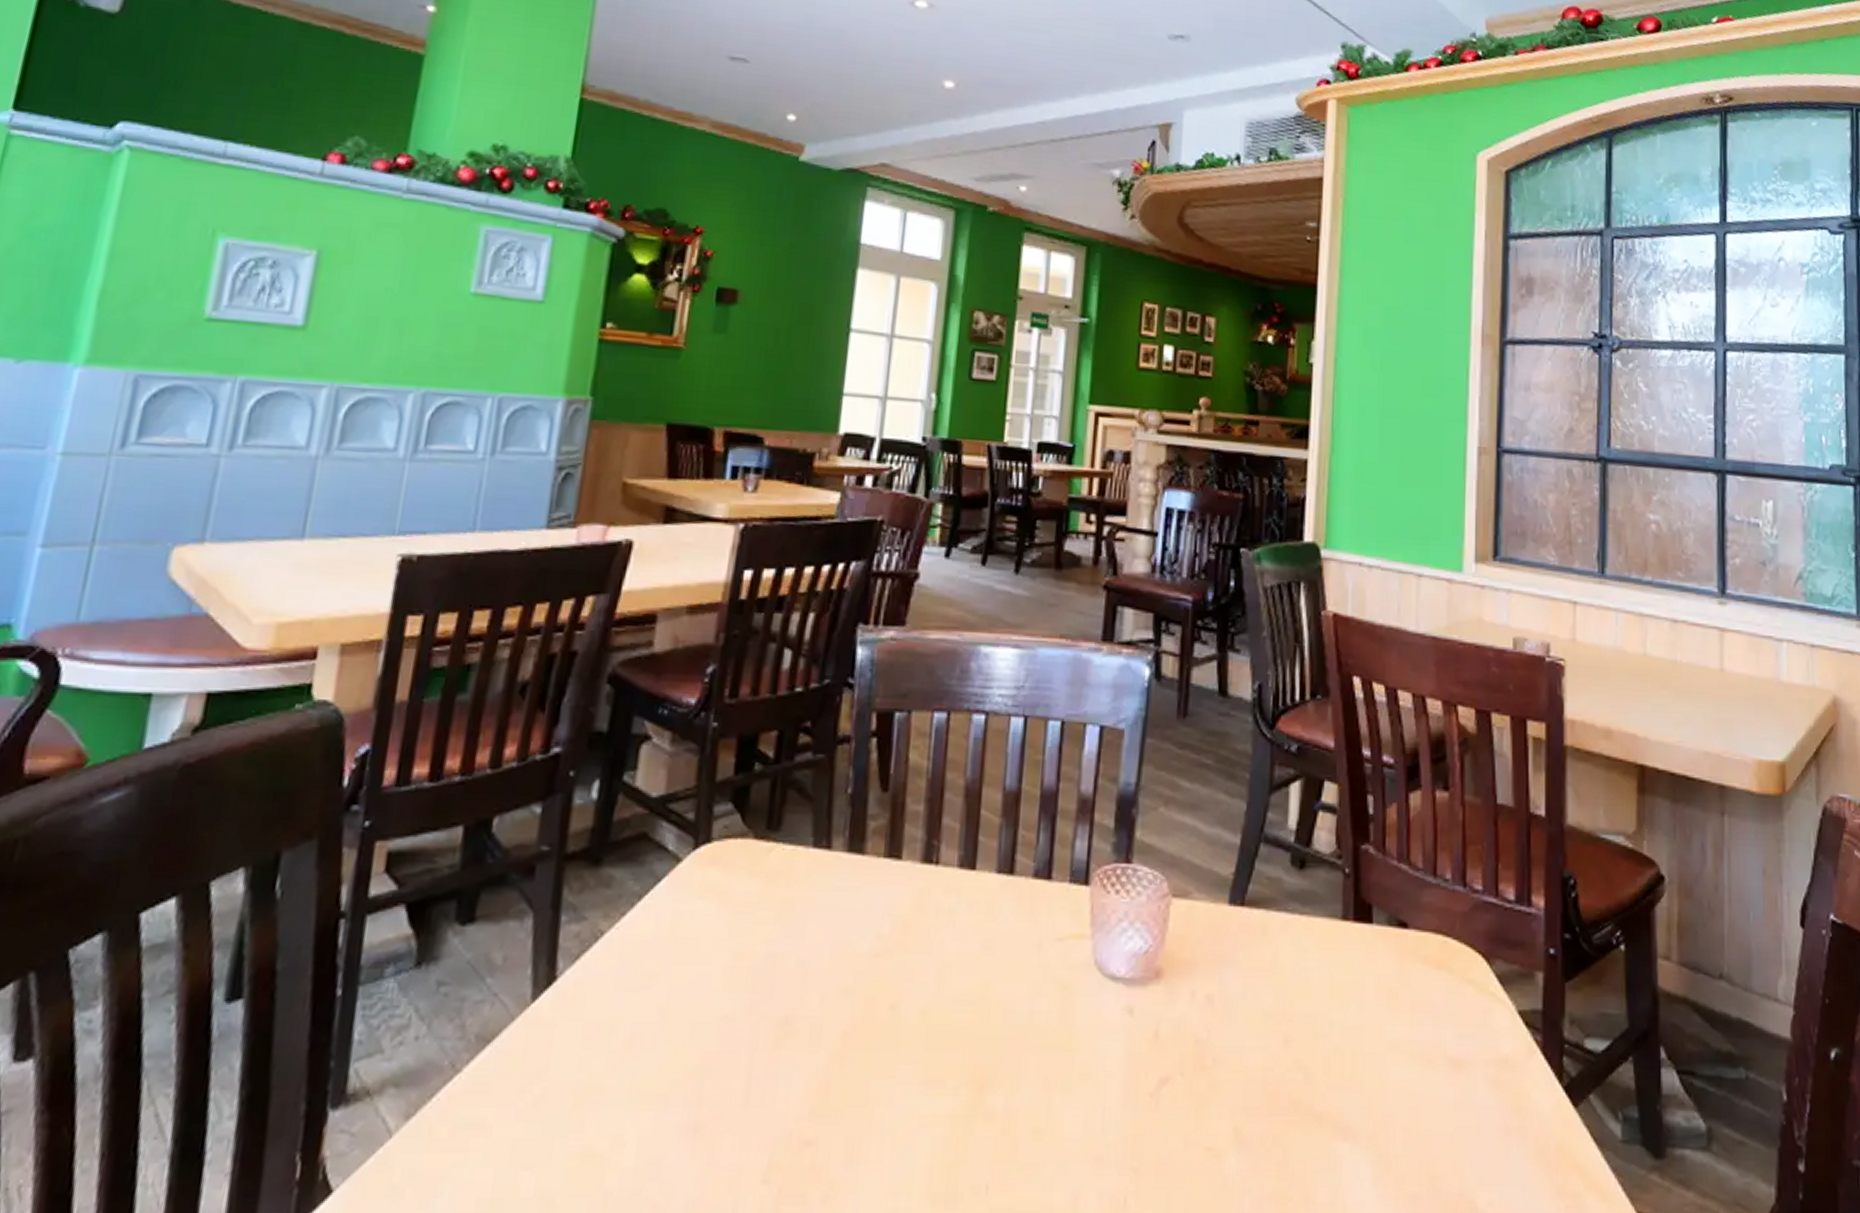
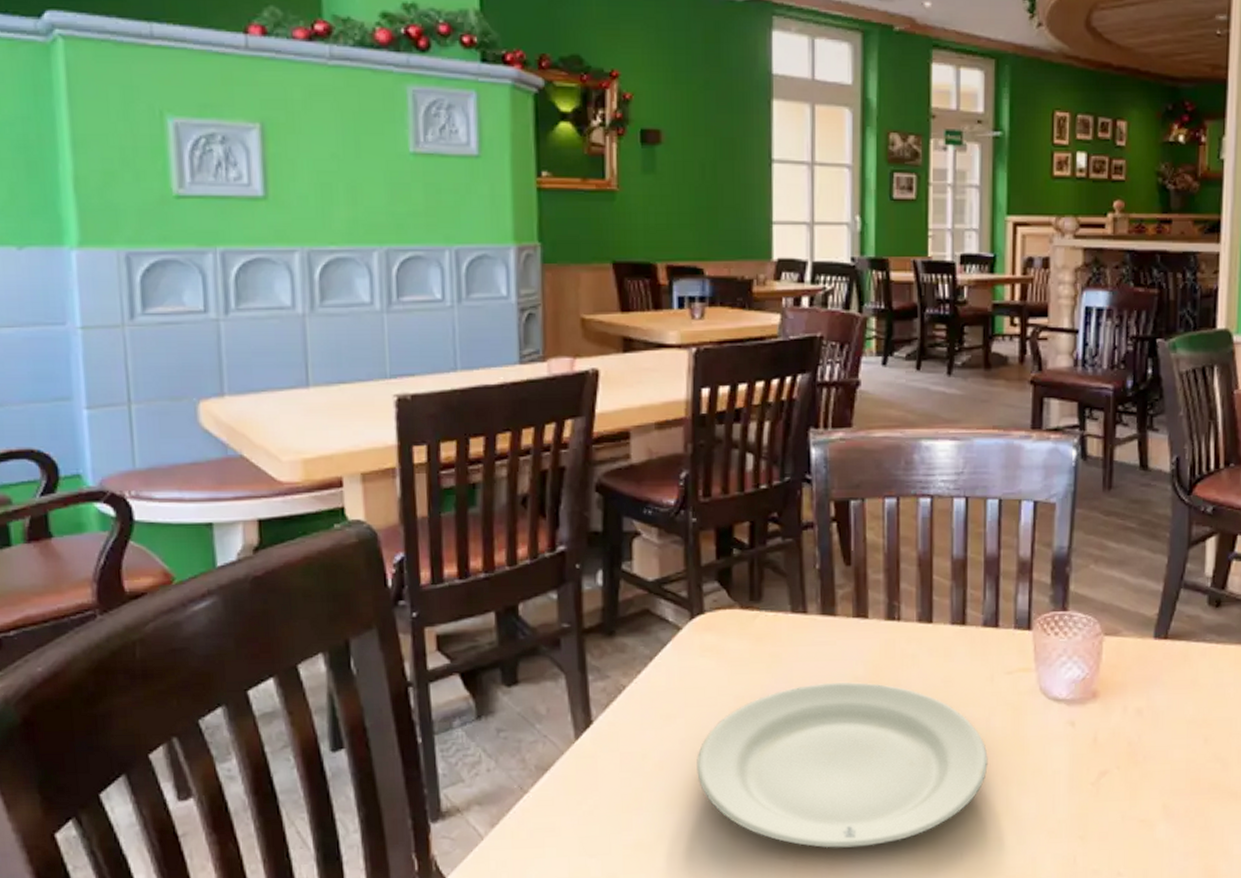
plate: none [674,941,1029,1170] -> present [697,682,988,848]

